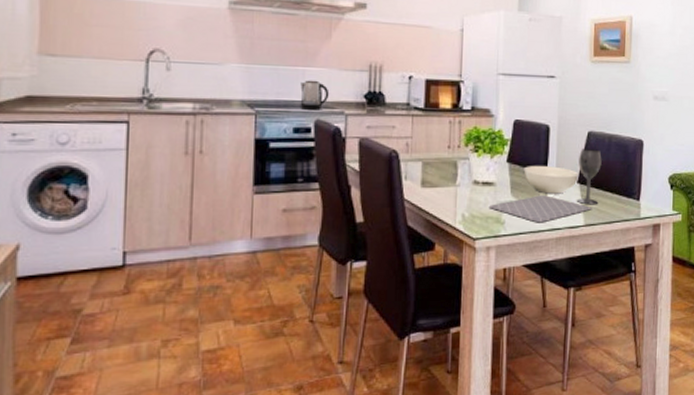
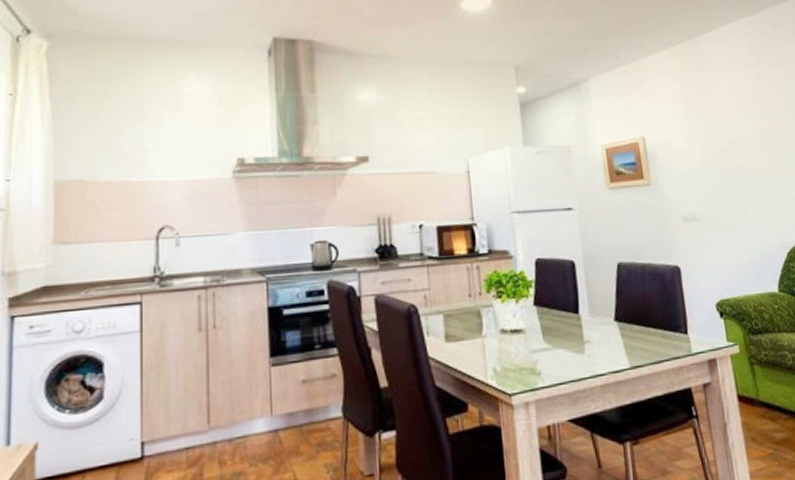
placemat: present [488,195,591,223] -> none [521,338,635,371]
bowl: present [524,166,578,194] -> none [553,305,615,337]
wine glass: present [577,149,602,205] -> none [611,281,642,345]

